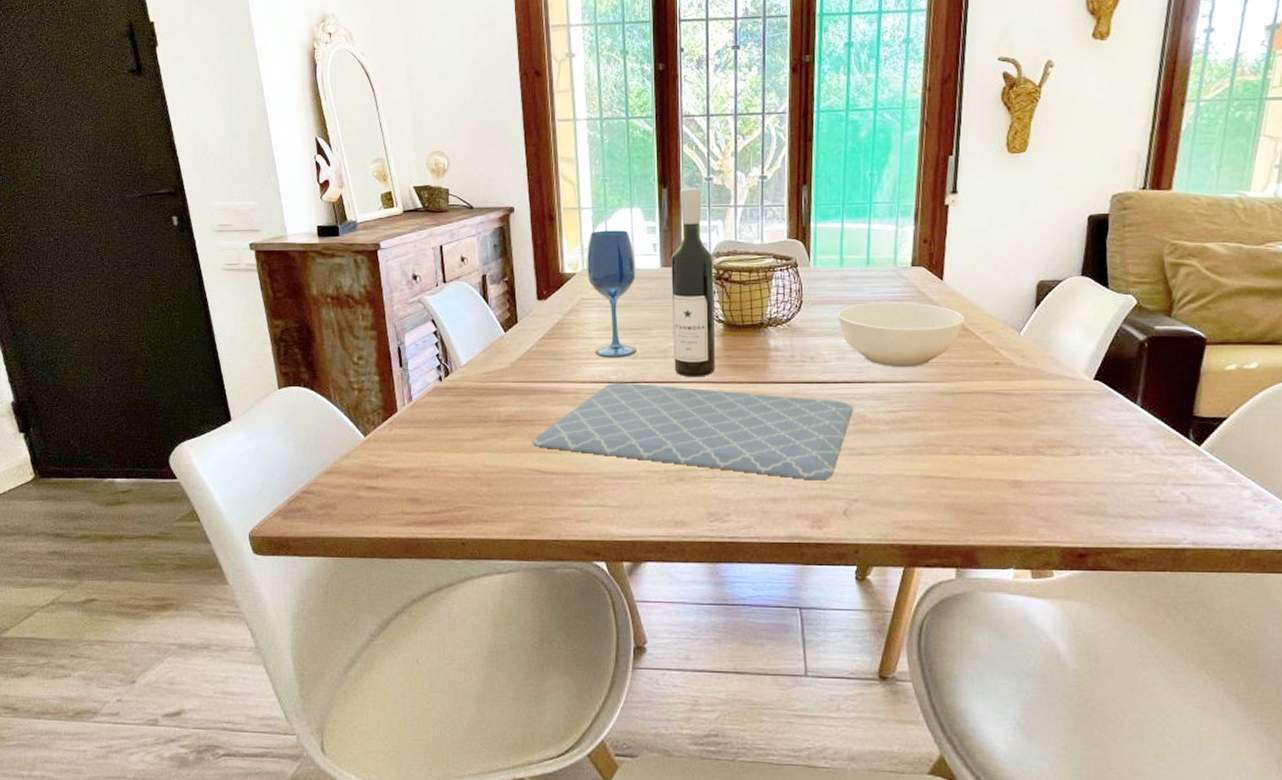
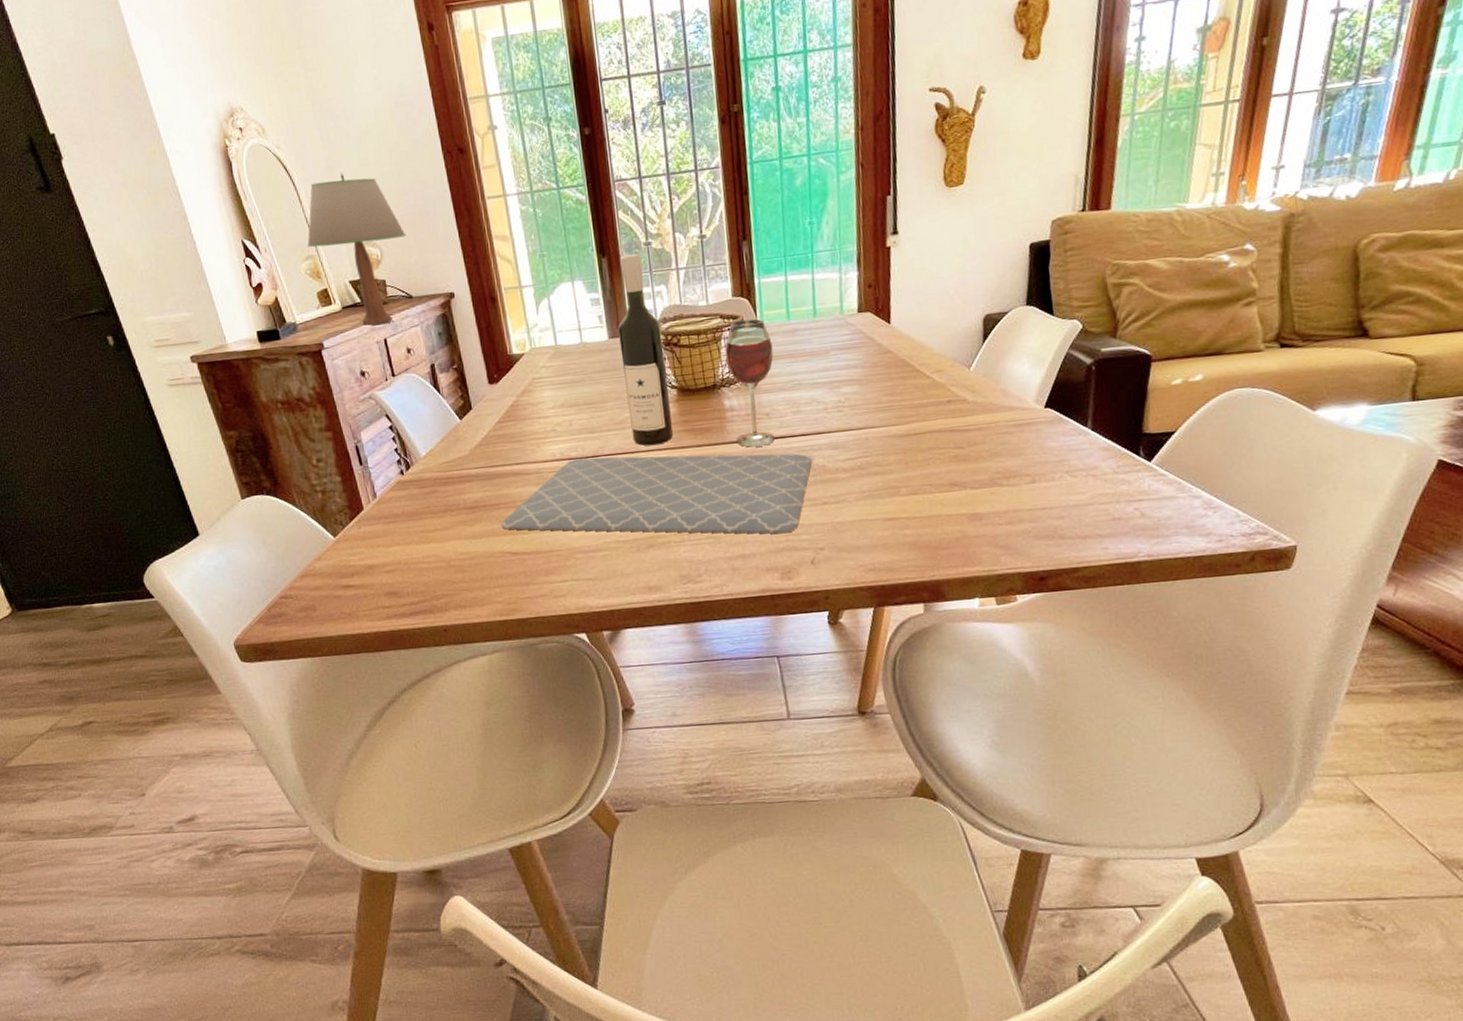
table lamp: none [378,83,475,232] -> present [307,173,407,326]
wineglass: present [587,230,637,358] -> none [533,304,594,435]
wineglass: none [775,262,823,389] -> present [725,319,774,448]
bowl: present [837,302,965,368] -> none [788,348,915,415]

